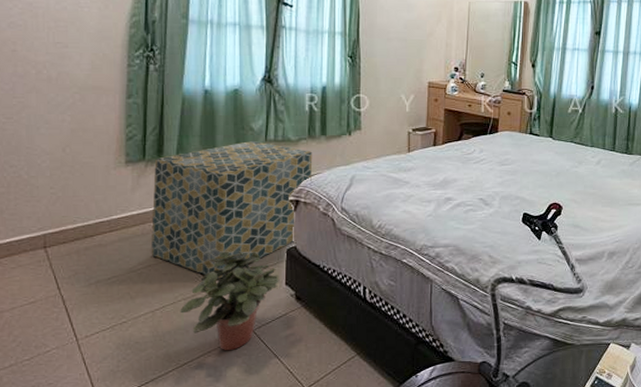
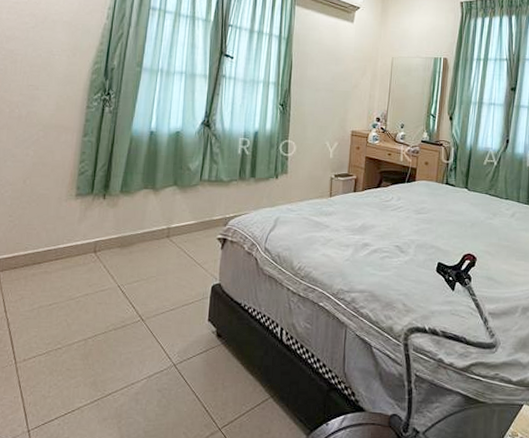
storage ottoman: present [151,141,313,279] -> none [89,180,242,311]
potted plant: present [180,250,279,350] -> none [110,283,203,383]

